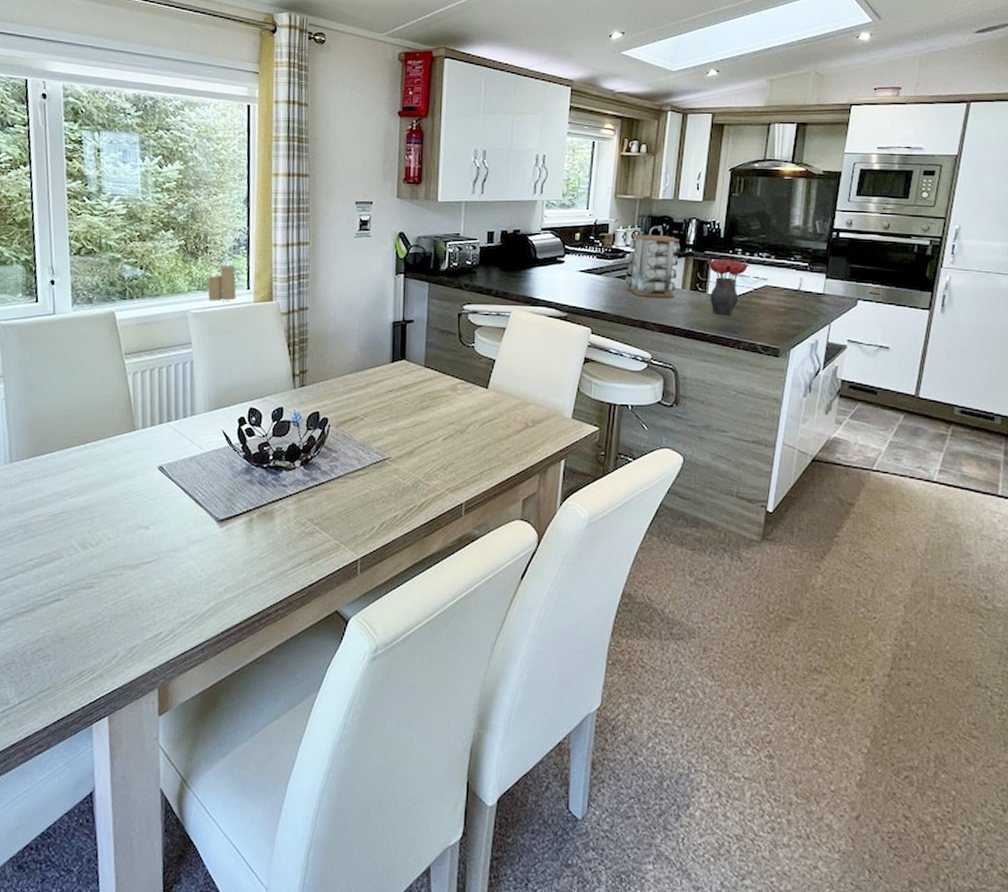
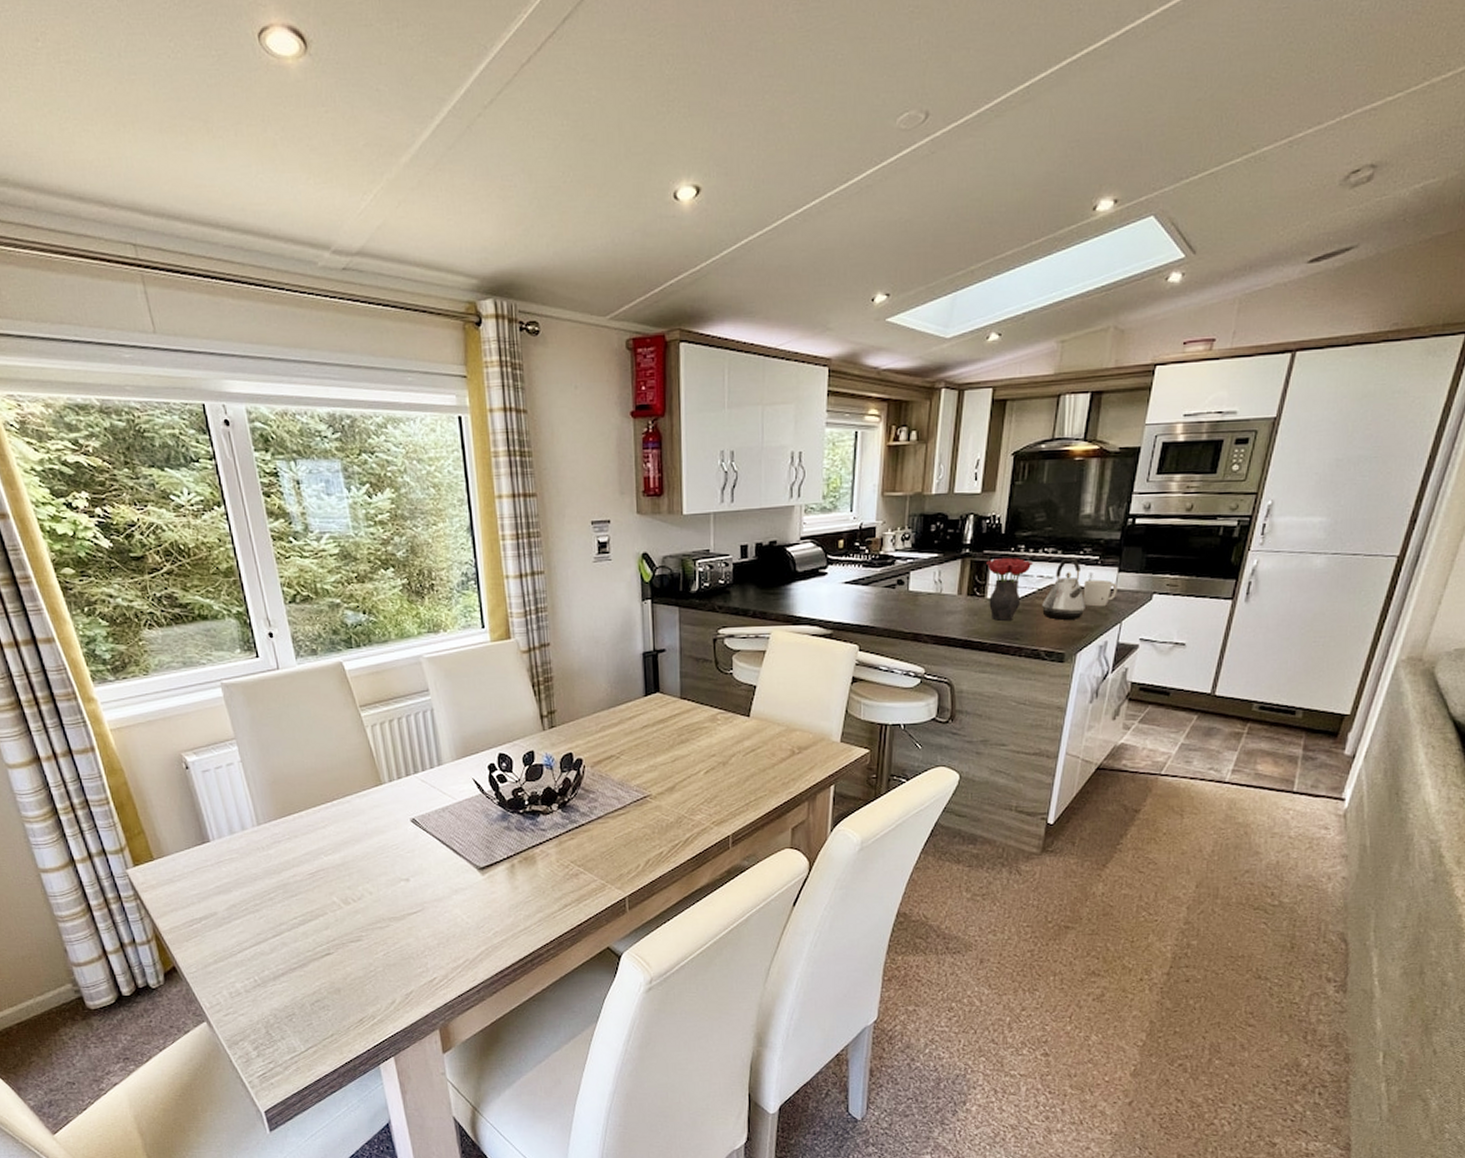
candle: present [207,261,237,302] -> none [436,598,471,644]
spice rack: present [626,225,680,299] -> none [896,525,956,608]
kettle: none [758,262,797,318] -> present [1042,557,1085,620]
mug: none [794,284,826,309] -> present [1083,579,1118,607]

